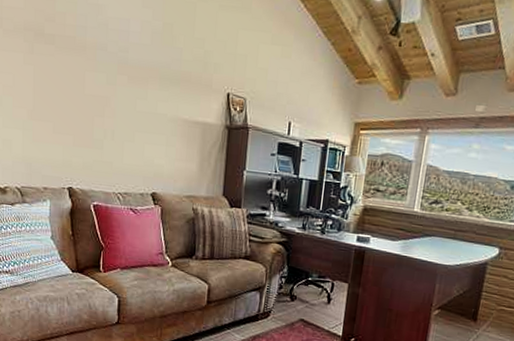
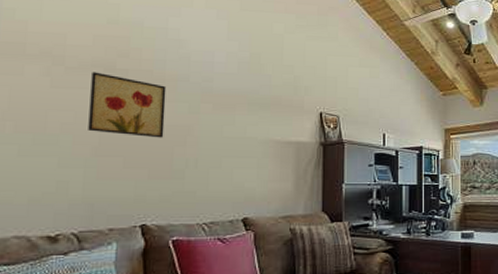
wall art: none [24,35,87,107] -> present [88,72,167,138]

